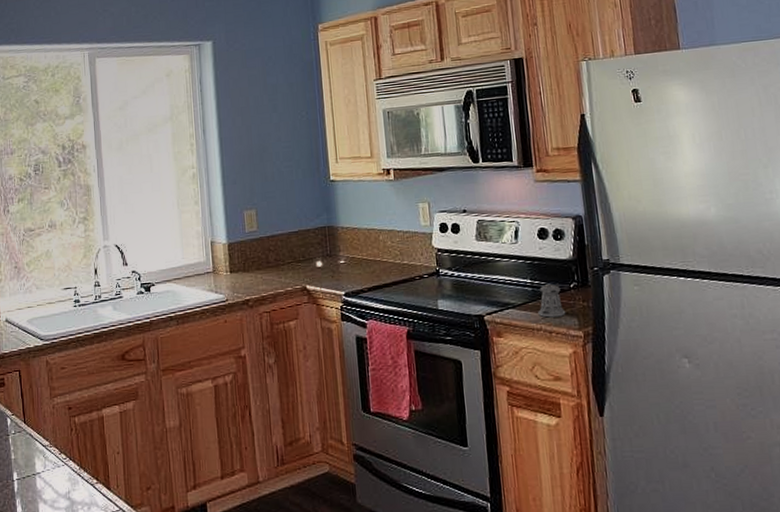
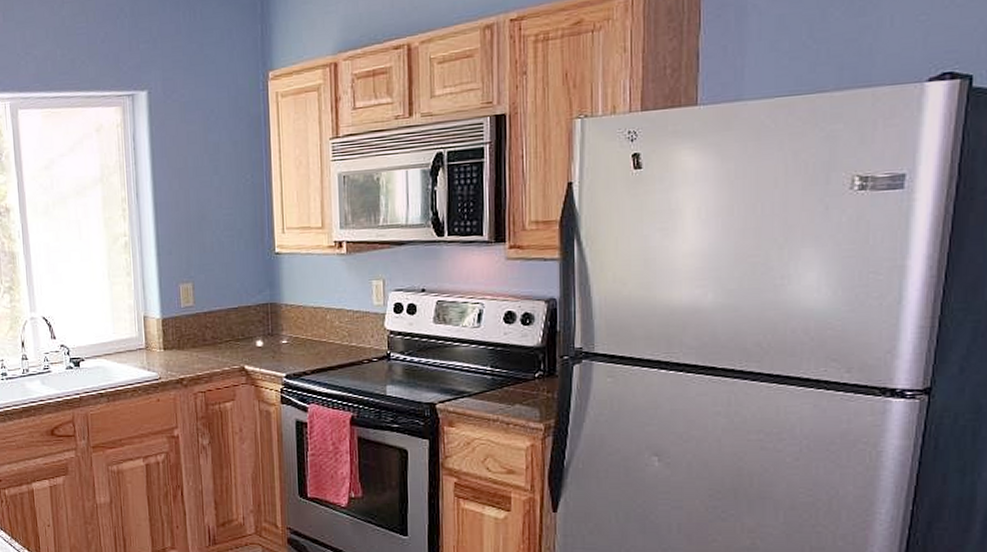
pepper shaker: present [538,284,566,318] -> none [496,373,527,408]

